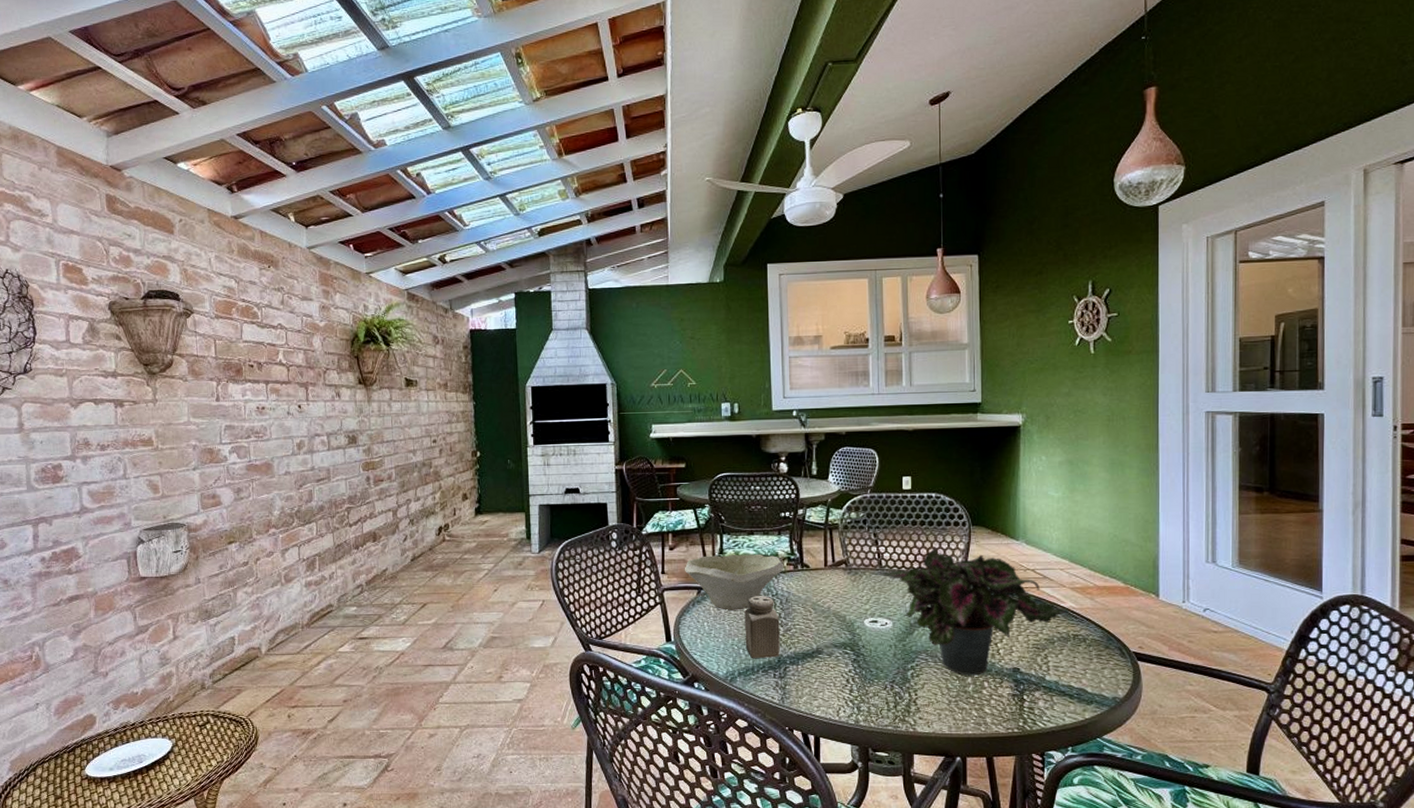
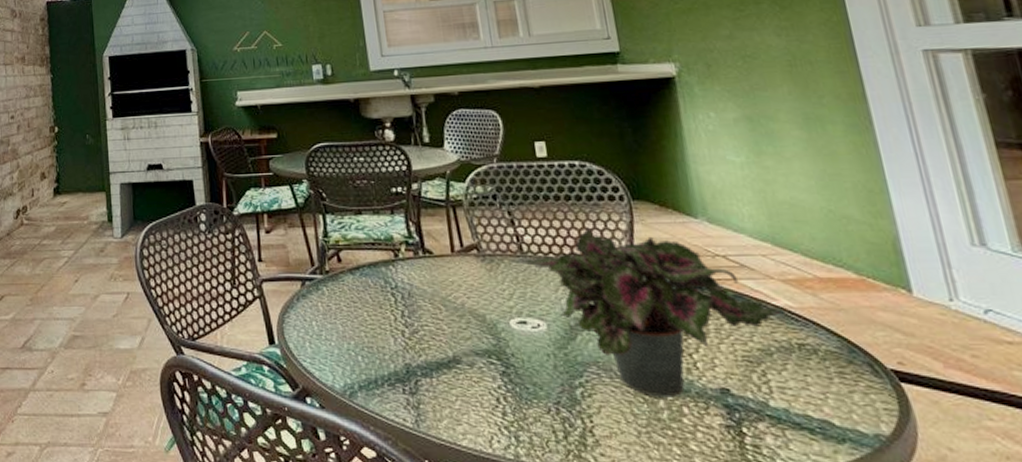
bowl: present [684,554,784,612] -> none [284,238,402,308]
salt shaker: present [744,596,780,658] -> none [359,289,408,368]

